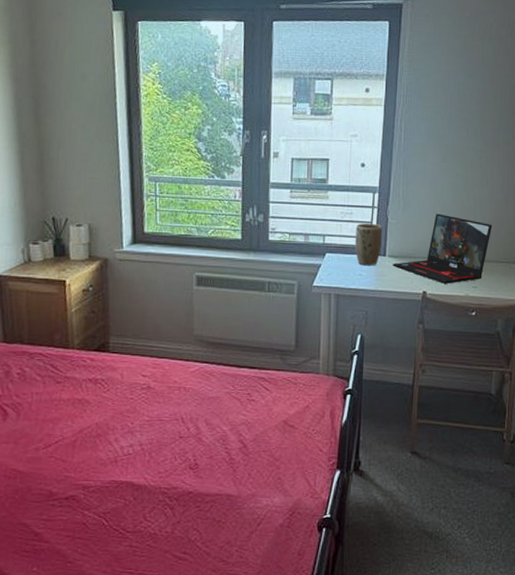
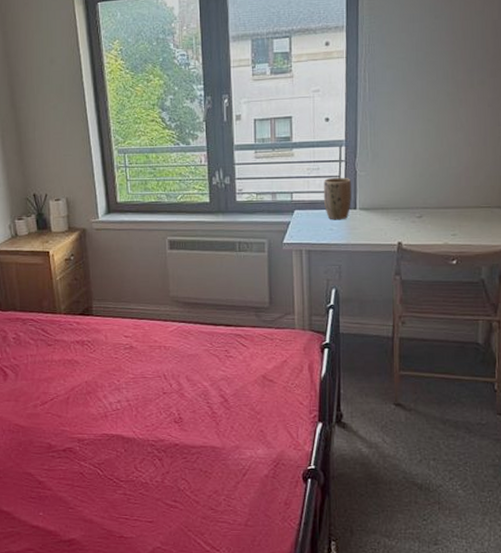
laptop: present [393,213,493,284] -> none [364,162,471,233]

